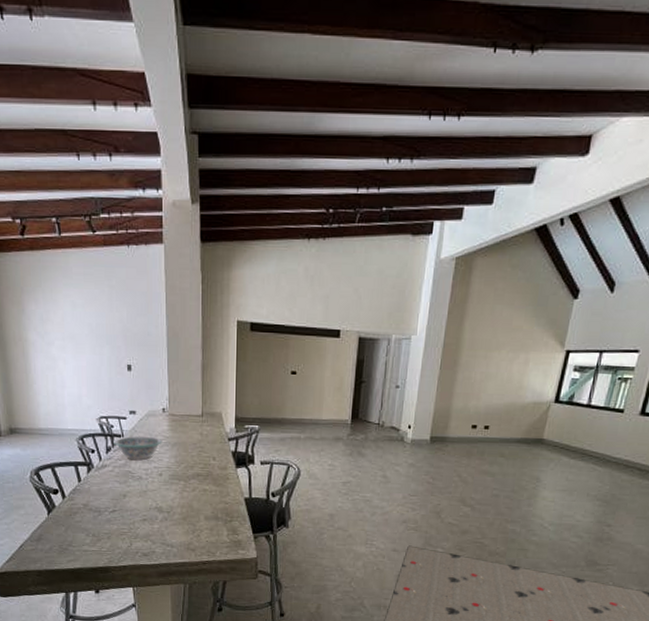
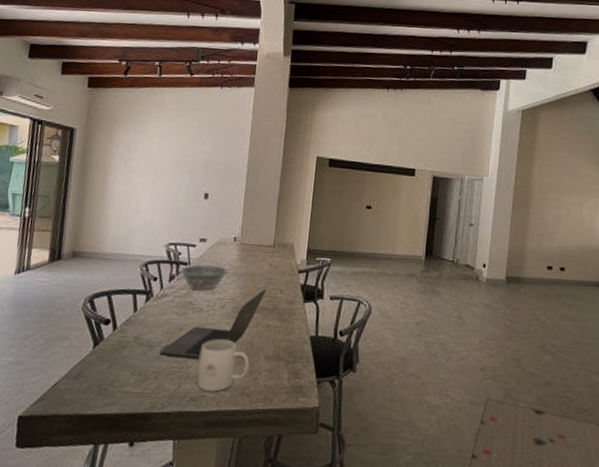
laptop: none [108,457,200,521] -> present [159,289,267,359]
mug: none [144,503,191,548] -> present [197,339,250,392]

